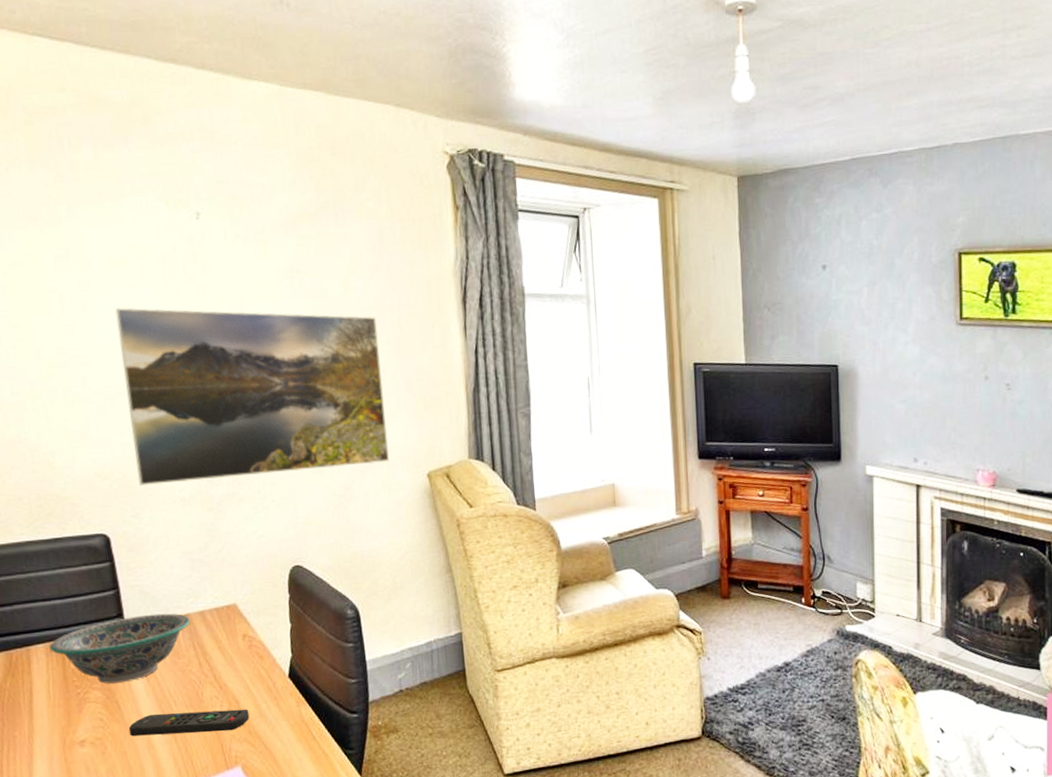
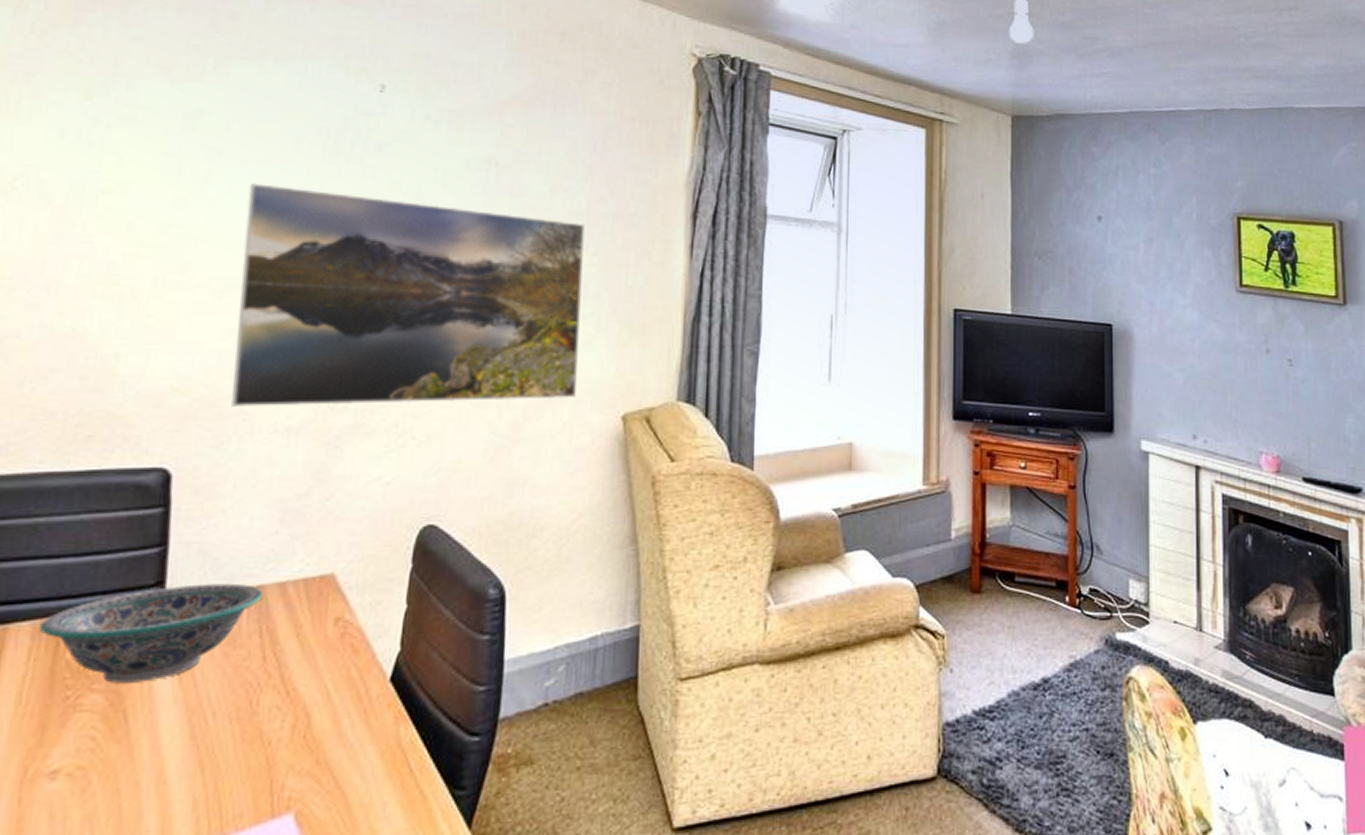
remote control: present [128,709,250,736] -> none [132,726,323,765]

